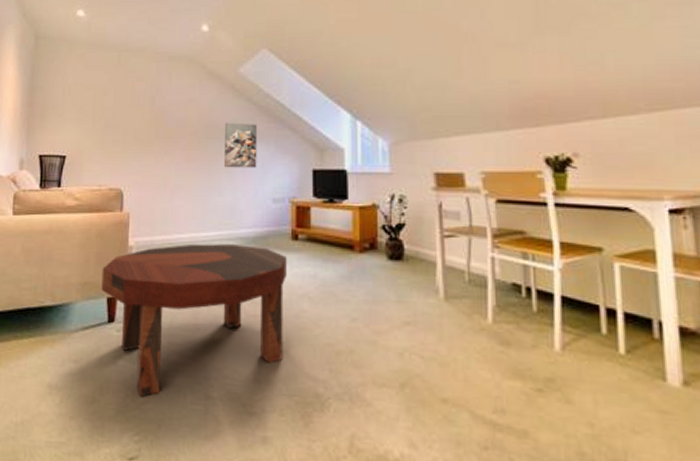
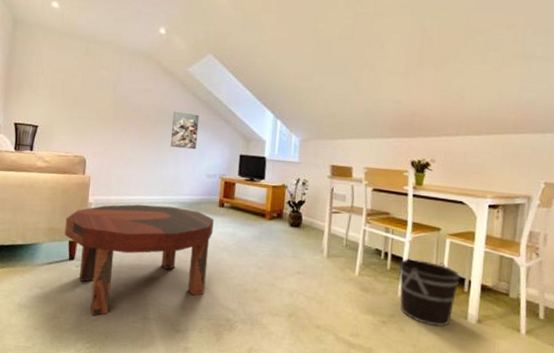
bucket: none [550,295,644,394] -> present [399,258,460,327]

